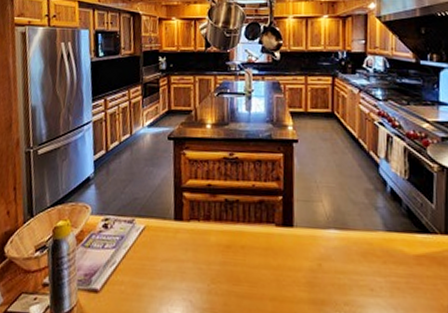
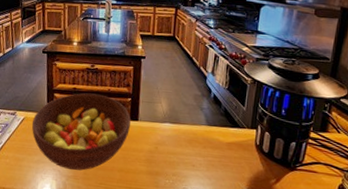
fruit bowl: none [154,190,283,300] -> present [31,93,131,171]

